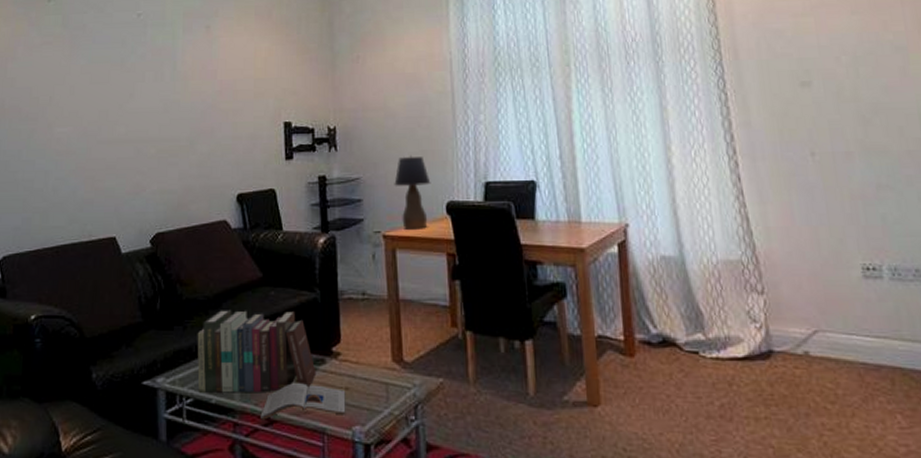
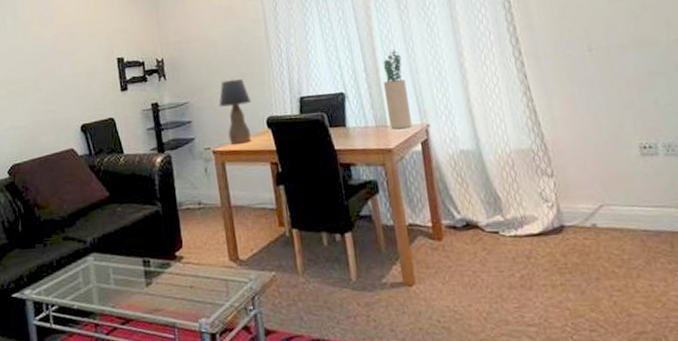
books: present [197,310,317,394] -> none [56,224,164,302]
magazine: present [260,383,346,420] -> none [117,285,192,320]
vase: none [579,137,609,227] -> present [382,49,412,130]

